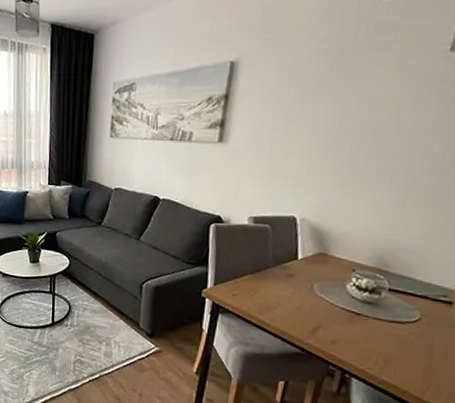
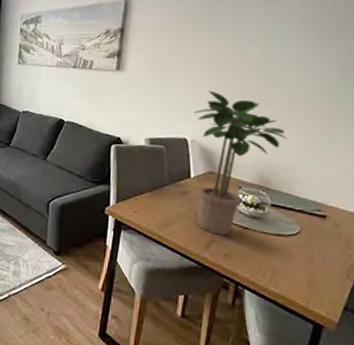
potted plant: none [302,163,414,321] -> present [194,90,287,236]

